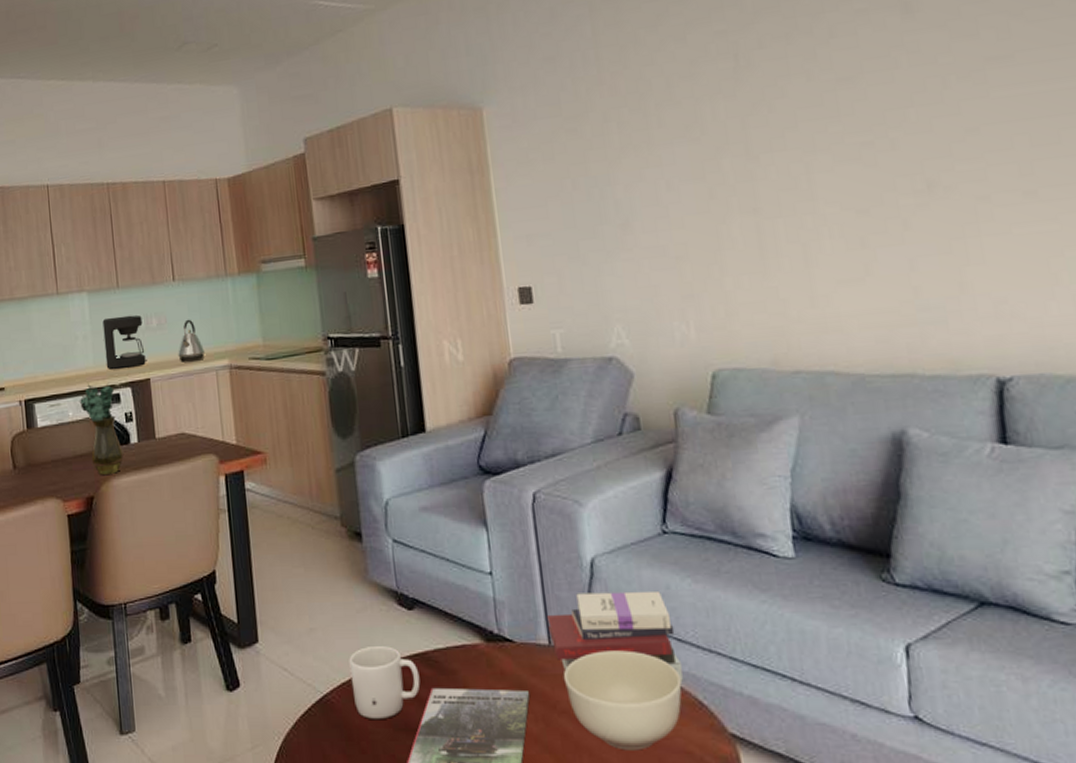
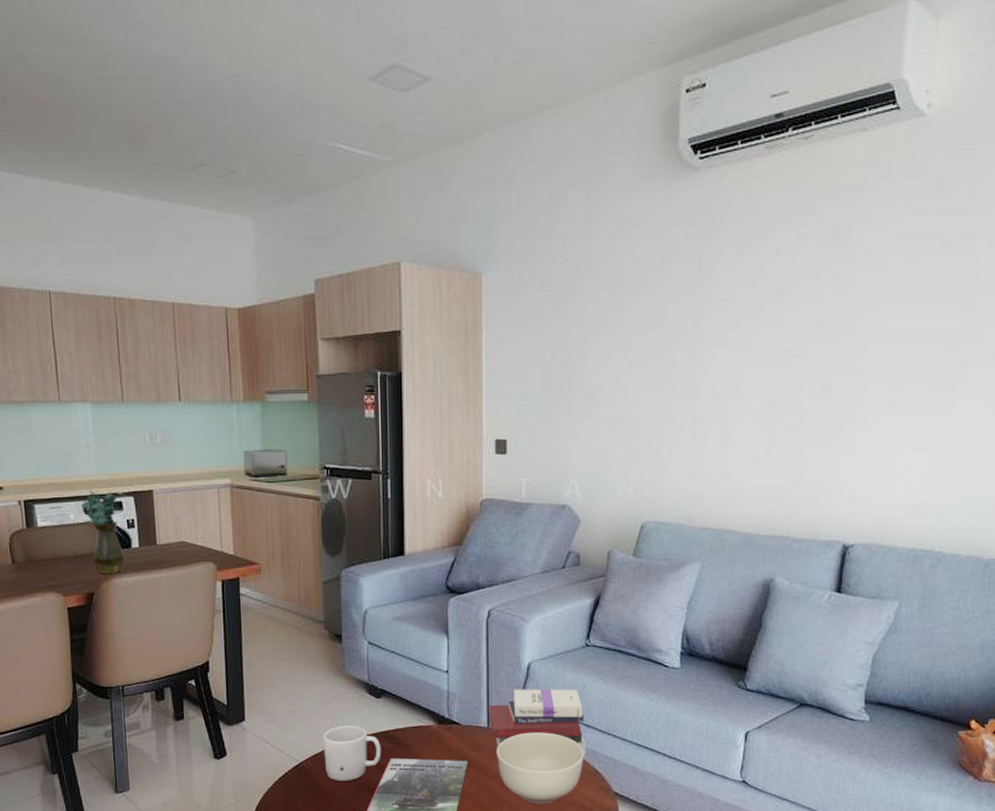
coffee maker: present [102,315,146,371] -> none [106,431,149,480]
kettle: present [178,319,206,363] -> none [181,438,208,479]
toaster: none [240,321,289,356] -> present [242,449,288,477]

